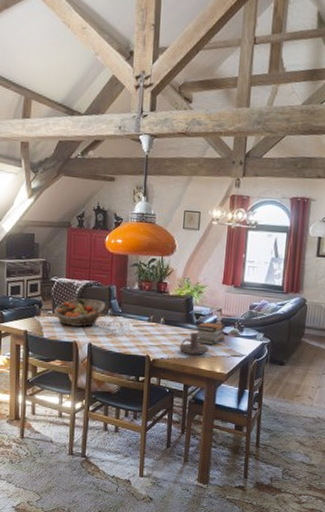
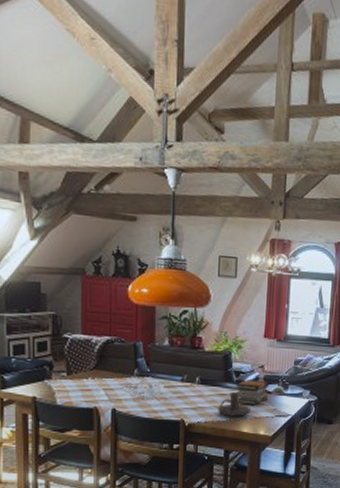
fruit basket: present [54,298,105,327] -> none [68,358,130,390]

